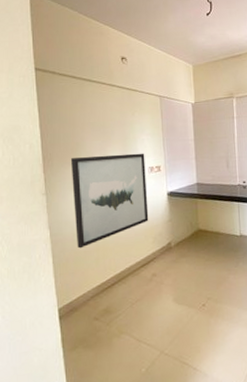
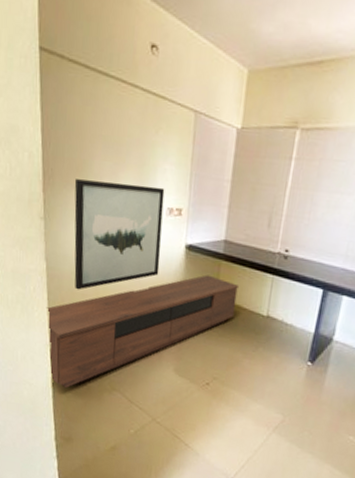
tv stand: none [51,212,215,345] -> present [46,274,240,389]

